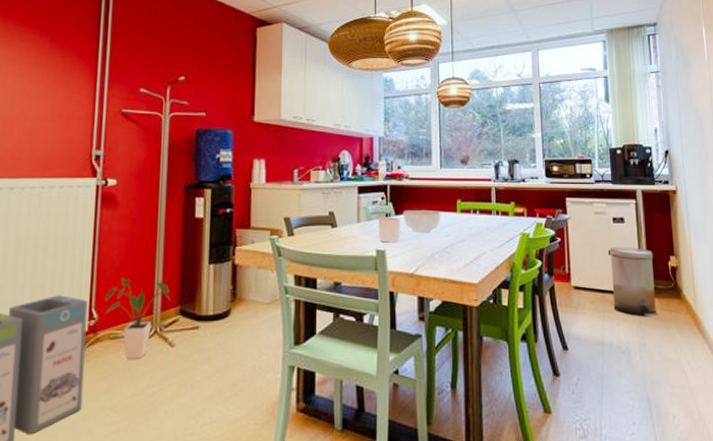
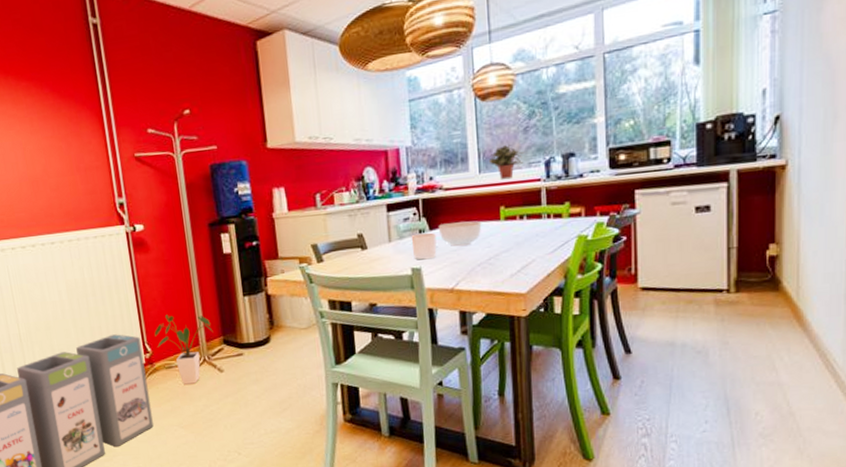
potted plant: none [448,147,478,176] -> present [488,145,525,180]
pedal bin: present [607,247,659,317] -> none [686,238,748,314]

